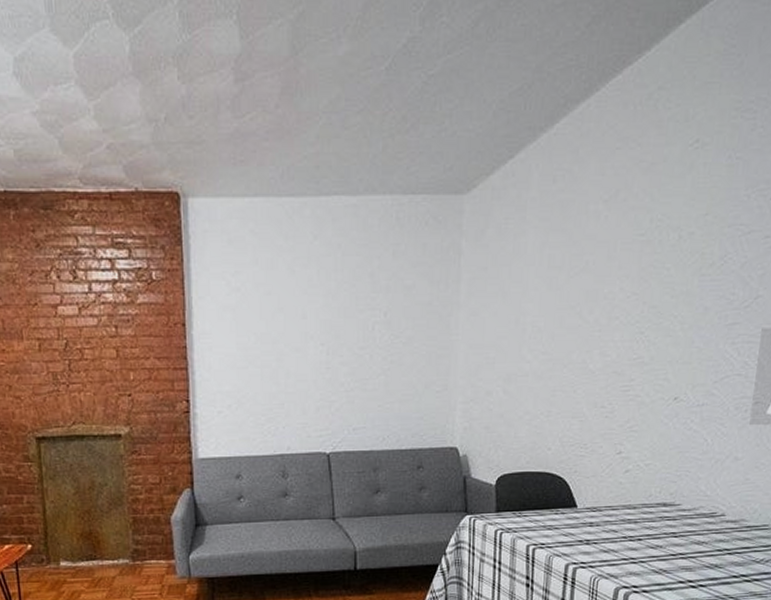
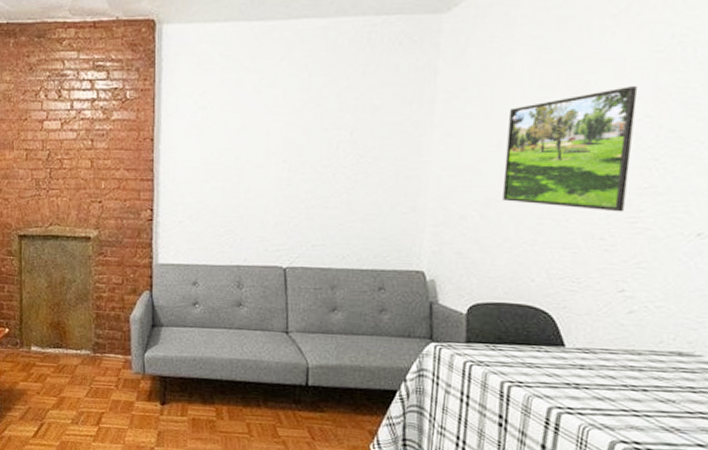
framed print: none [521,267,627,382] -> present [503,86,638,213]

